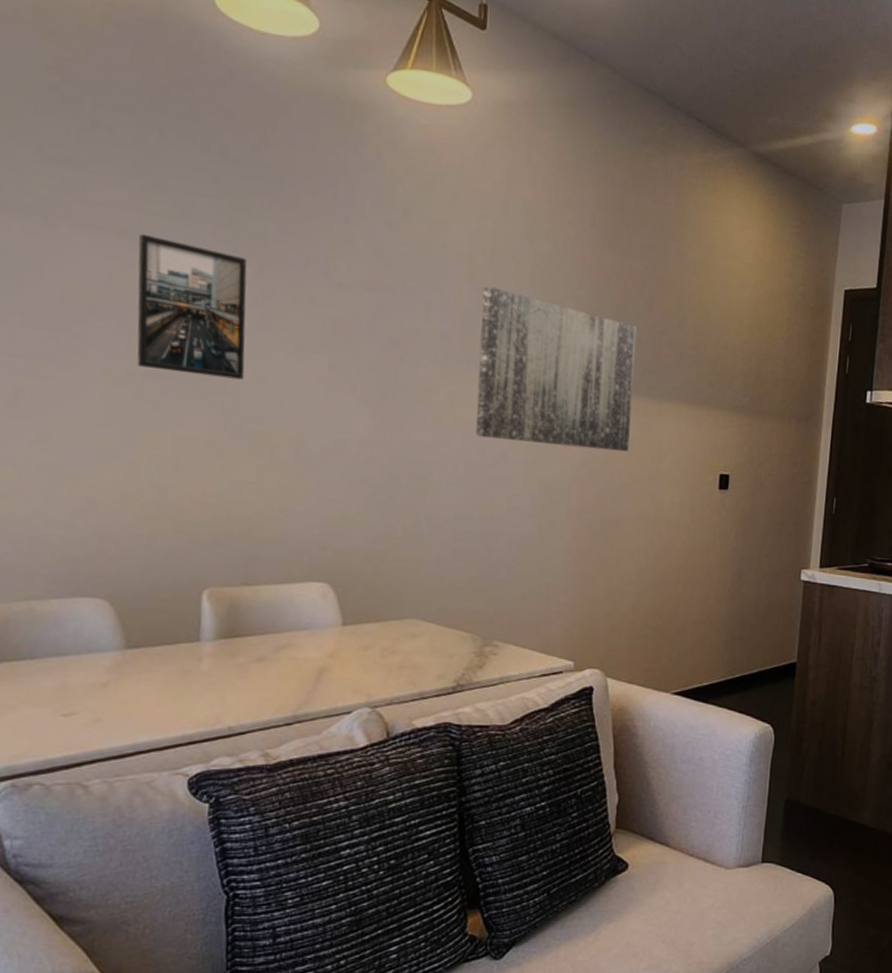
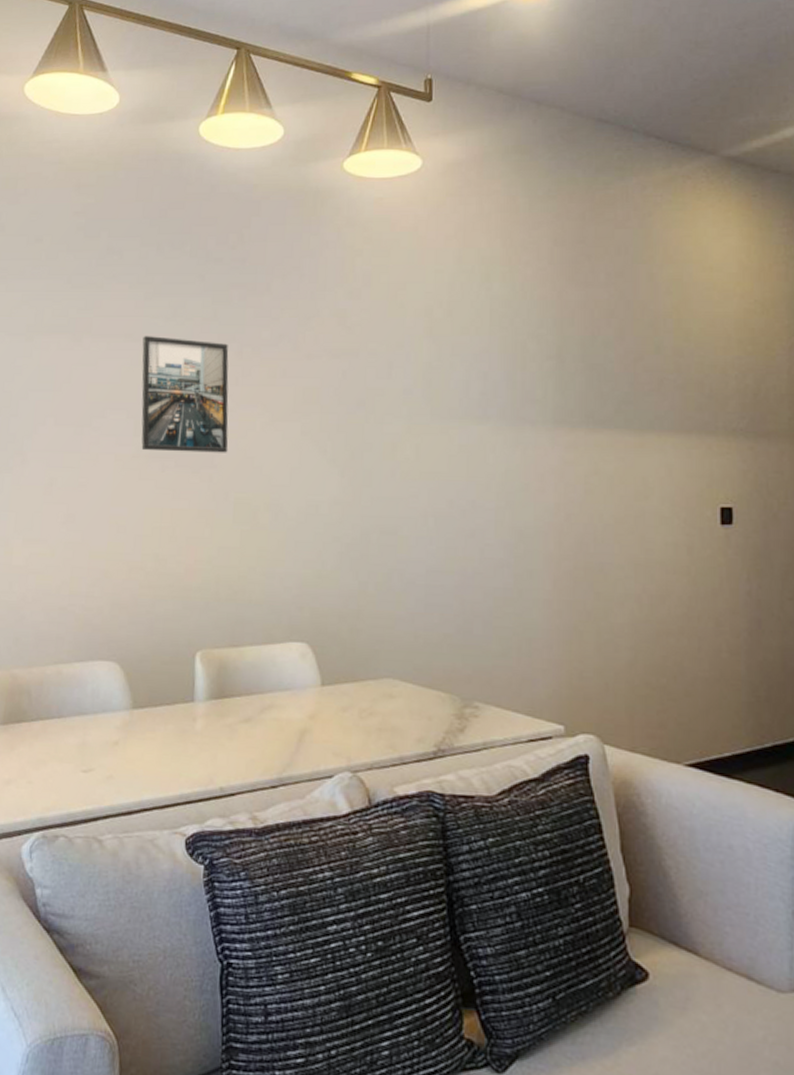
wall art: present [476,286,638,452] -> none [442,338,608,491]

